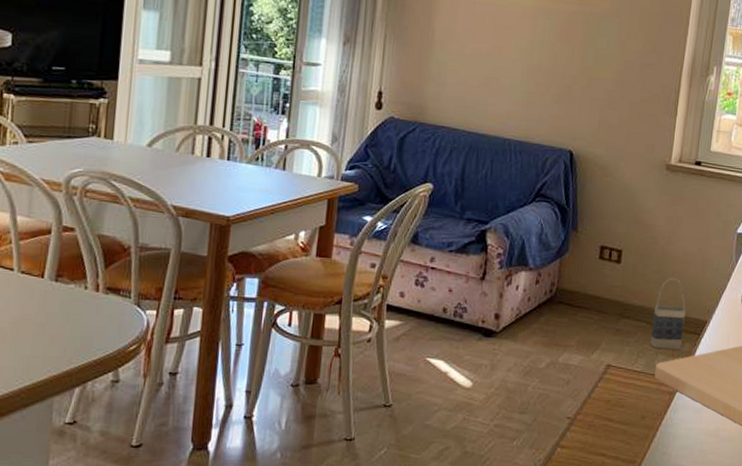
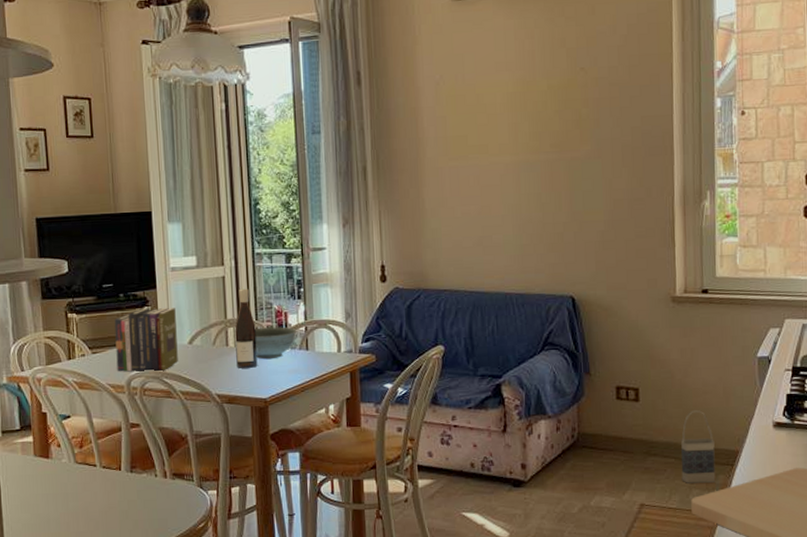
books: none [56,99,137,172] -> present [114,308,178,372]
bottle: none [200,94,229,182] -> present [235,288,258,368]
bowl: none [224,139,274,175] -> present [255,327,296,360]

